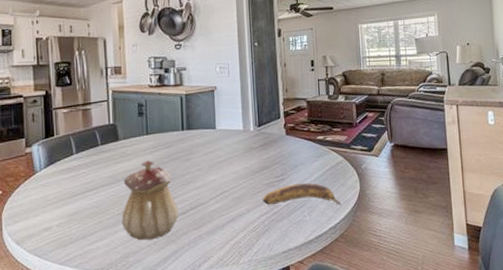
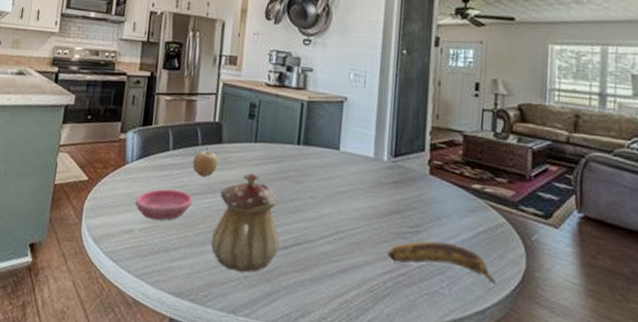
saucer: none [50,186,101,215] -> present [135,188,193,221]
fruit: none [96,146,119,171] -> present [192,148,219,177]

